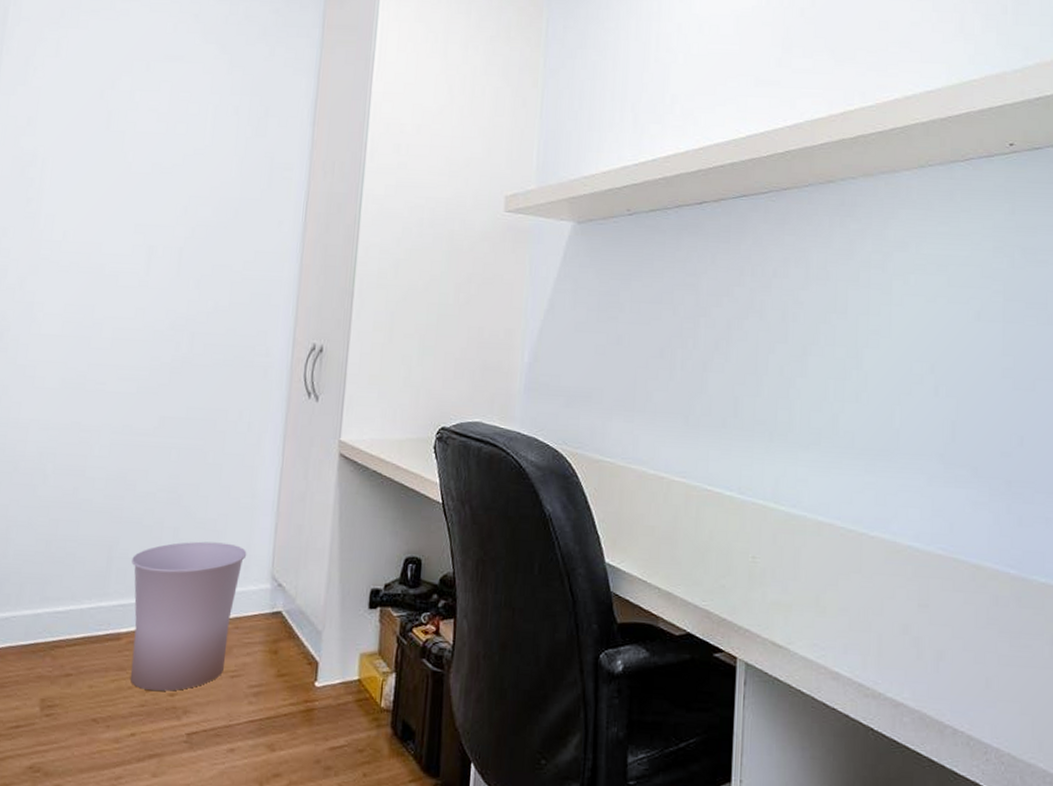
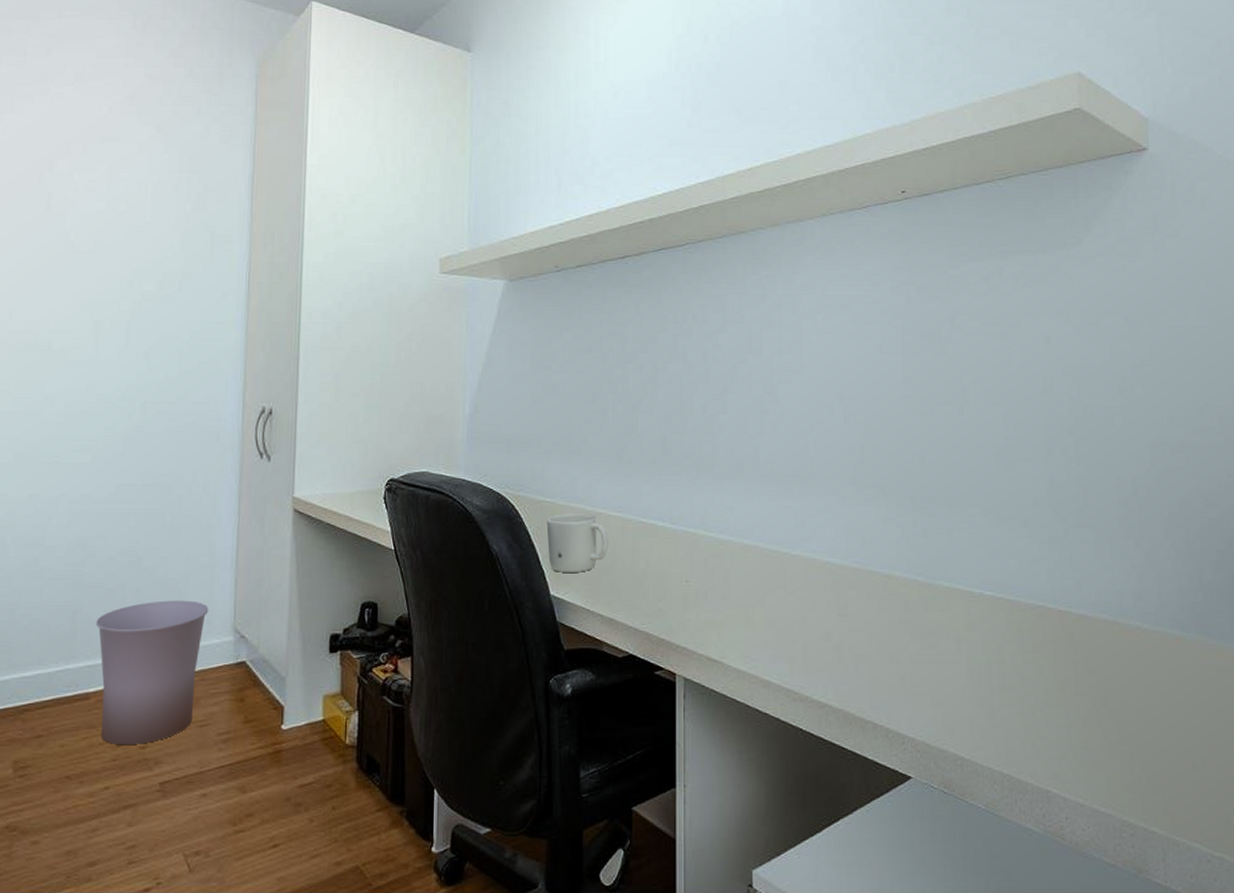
mug: none [604,475,671,540] -> present [546,514,609,572]

